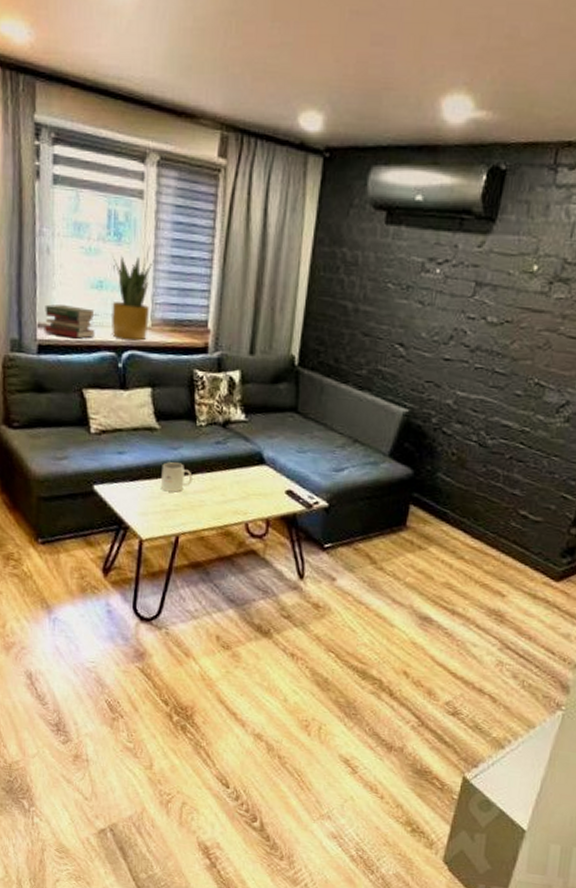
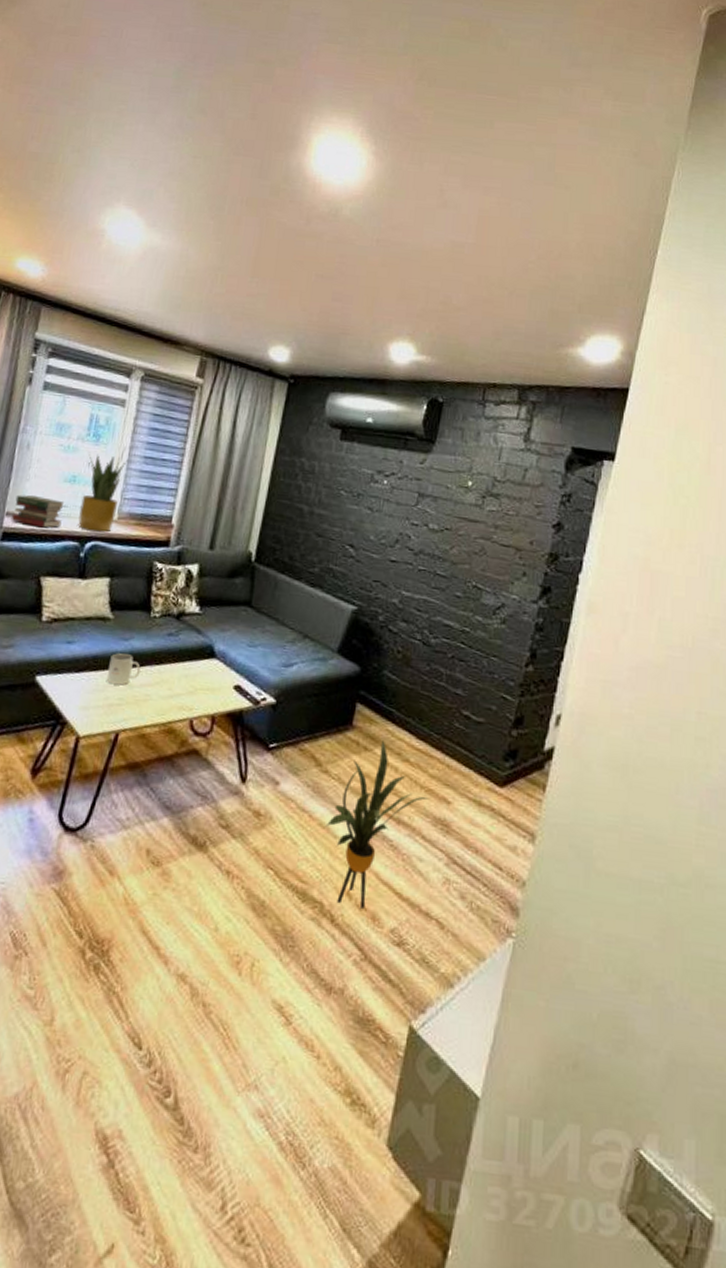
house plant: none [382,540,484,685] -> present [325,741,429,909]

